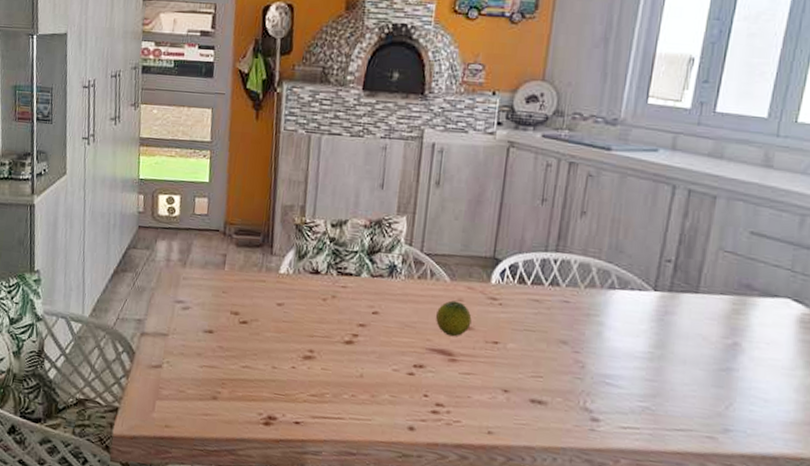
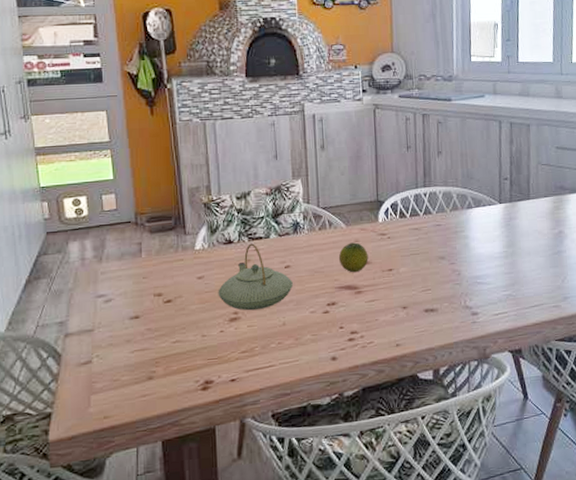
teapot: none [295,278,379,354] -> present [218,243,293,311]

